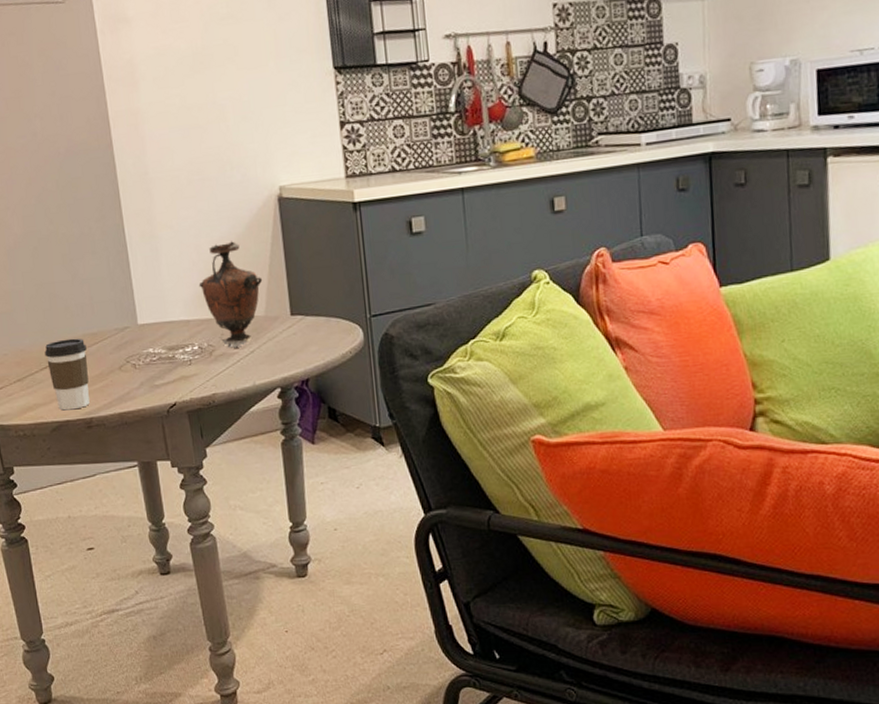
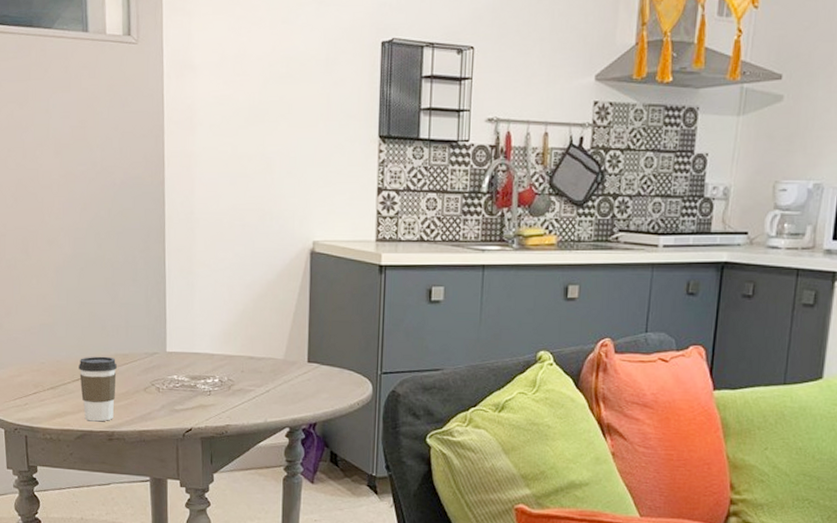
vase: present [199,241,263,348] -> none [227,286,286,385]

